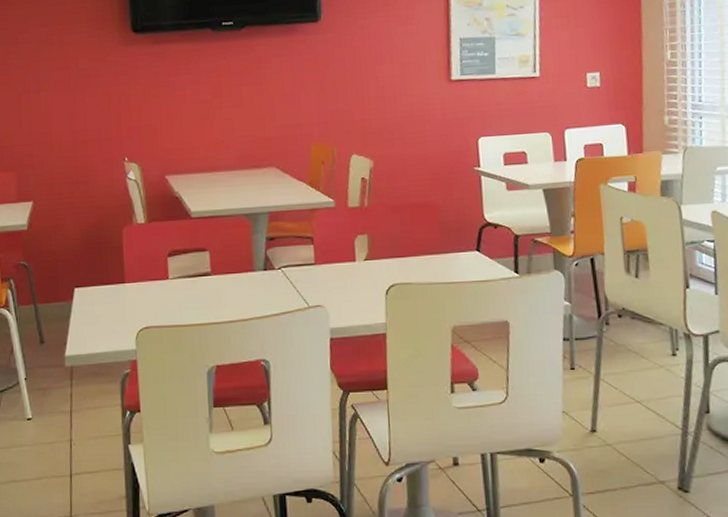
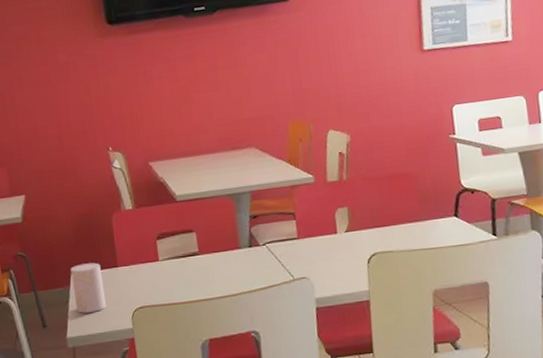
cup: none [75,277,110,331] -> present [70,262,106,314]

